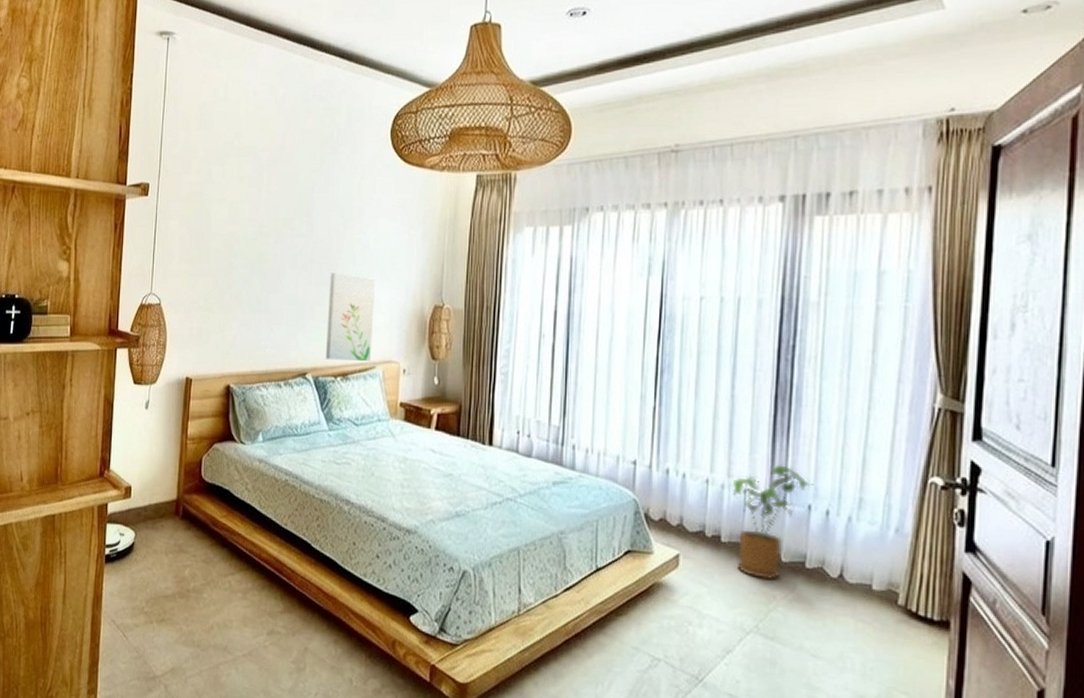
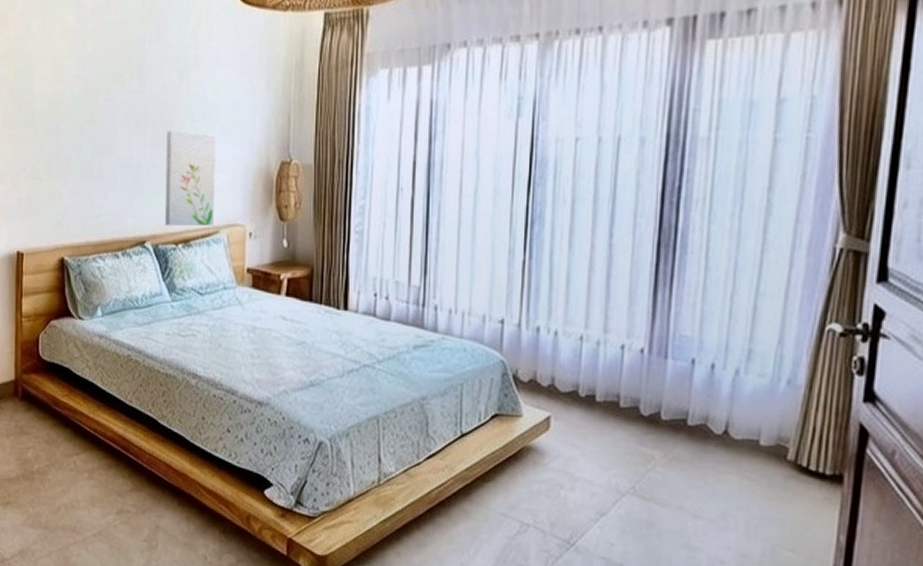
house plant: present [732,465,814,581] -> none [608,317,699,440]

